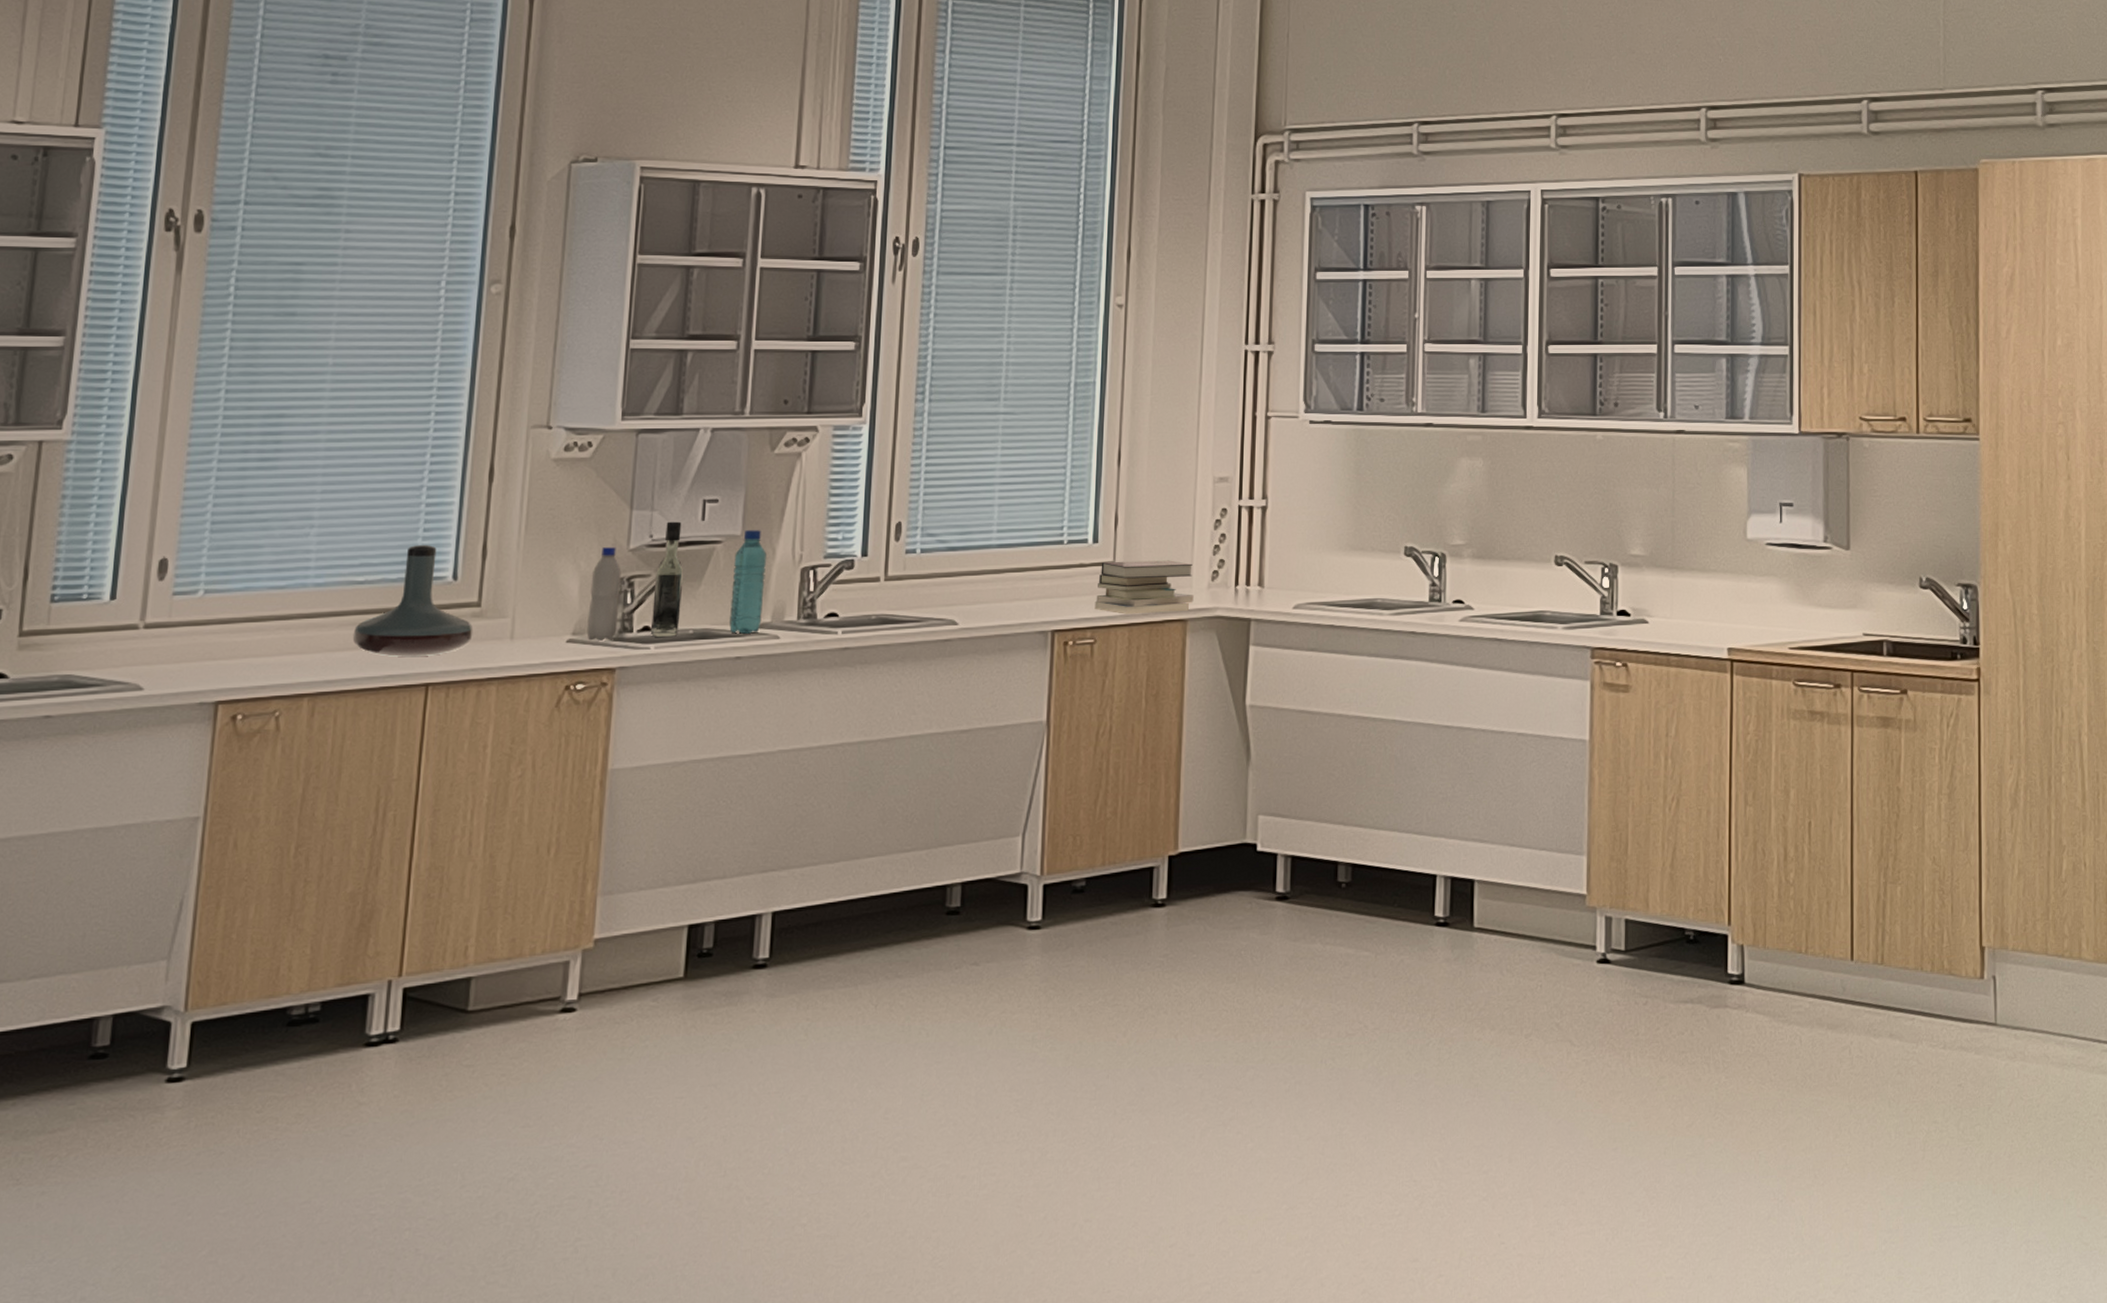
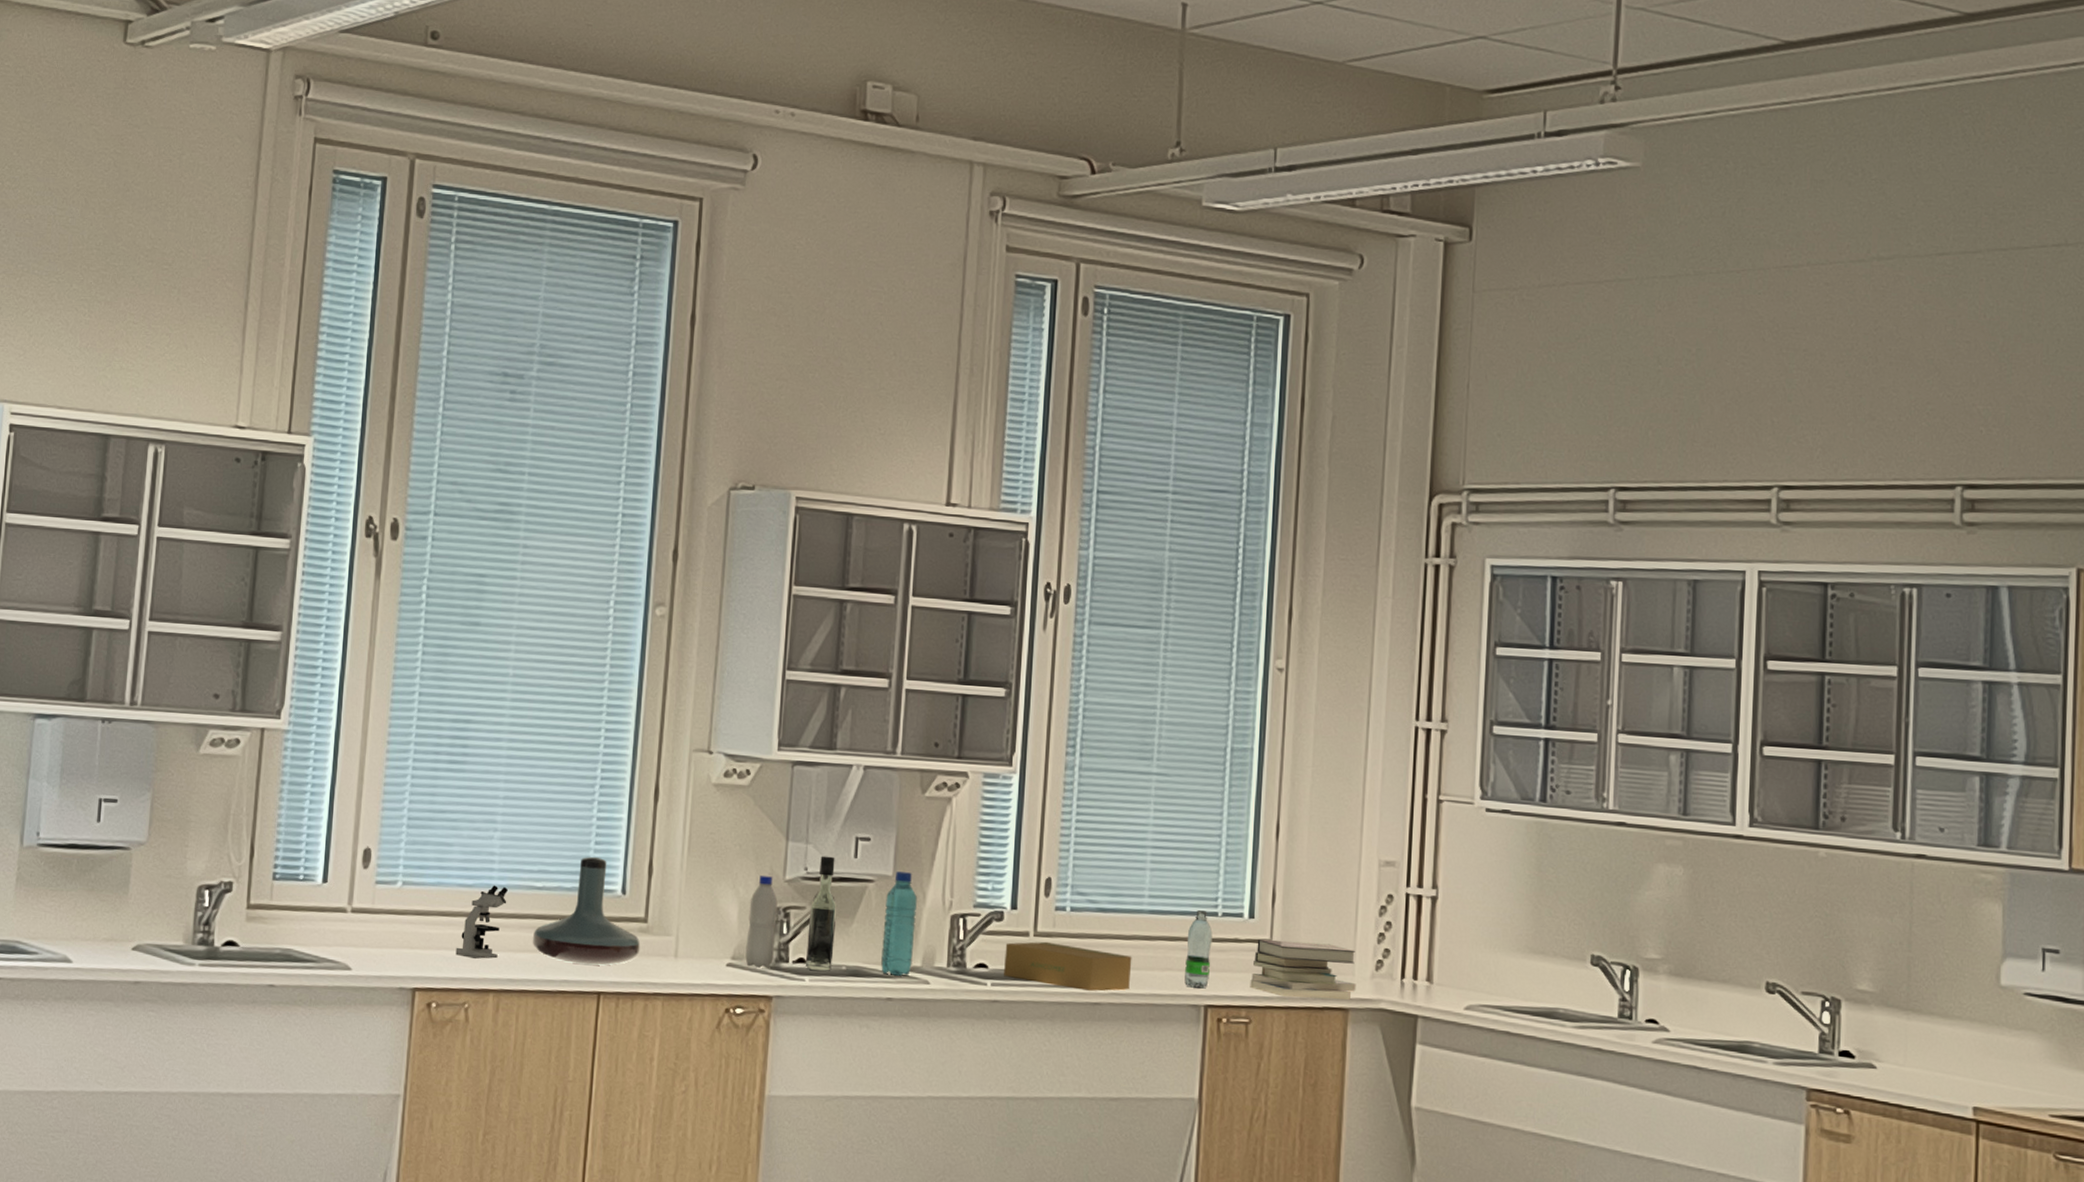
microscope: none [265,584,325,664] -> present [455,885,508,960]
box: none [855,585,981,629] -> present [1004,941,1132,992]
bottle: none [1032,540,1059,615] -> present [1184,910,1213,989]

